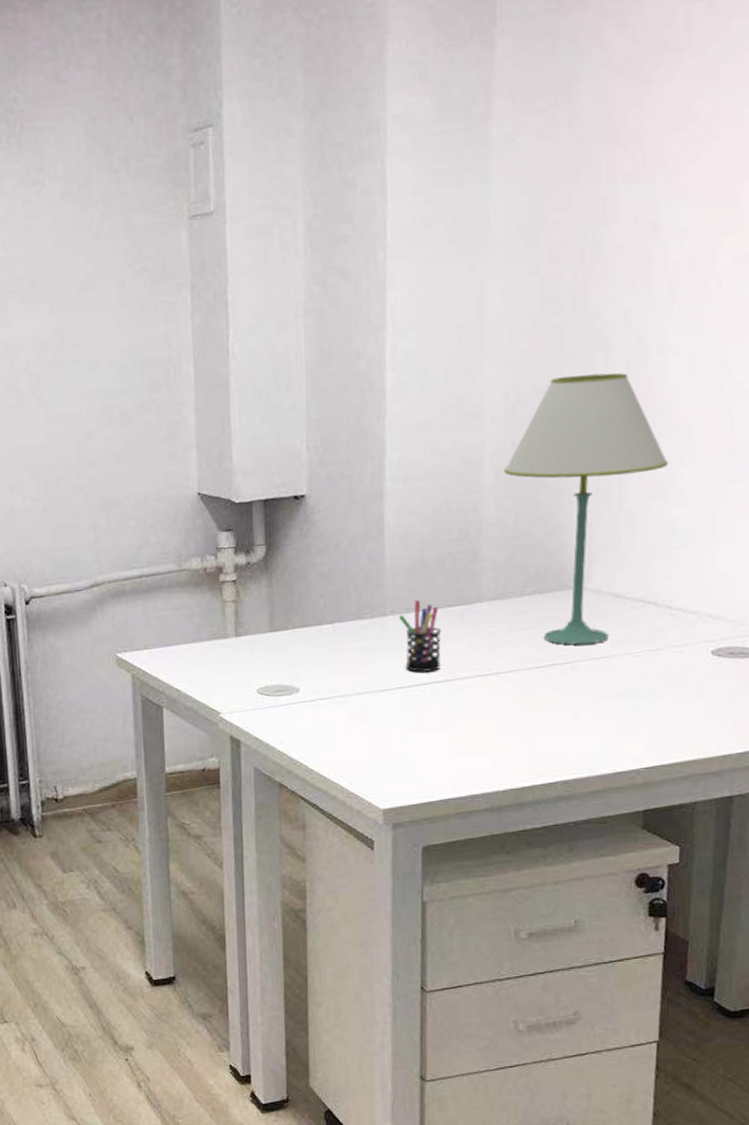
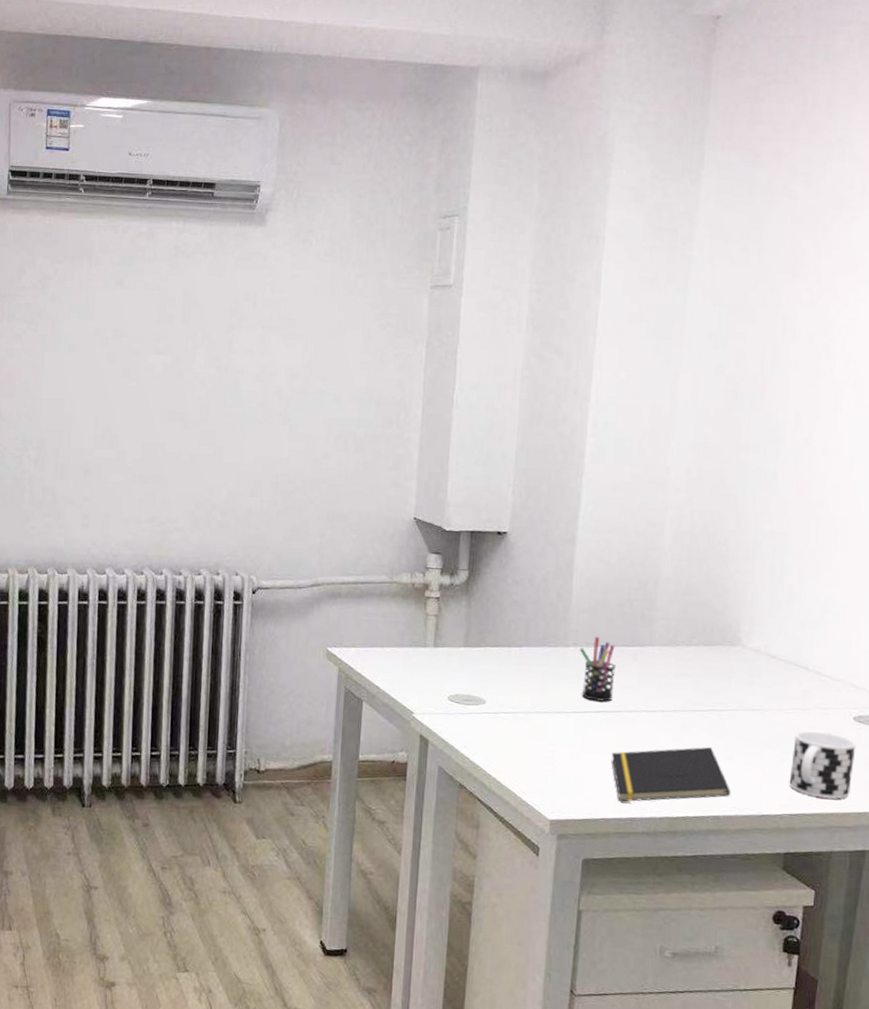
notepad: none [444,705,581,780] -> present [611,746,731,802]
table lamp: present [503,373,669,645] -> none [681,462,826,696]
cup: none [644,672,716,745] -> present [789,731,856,799]

